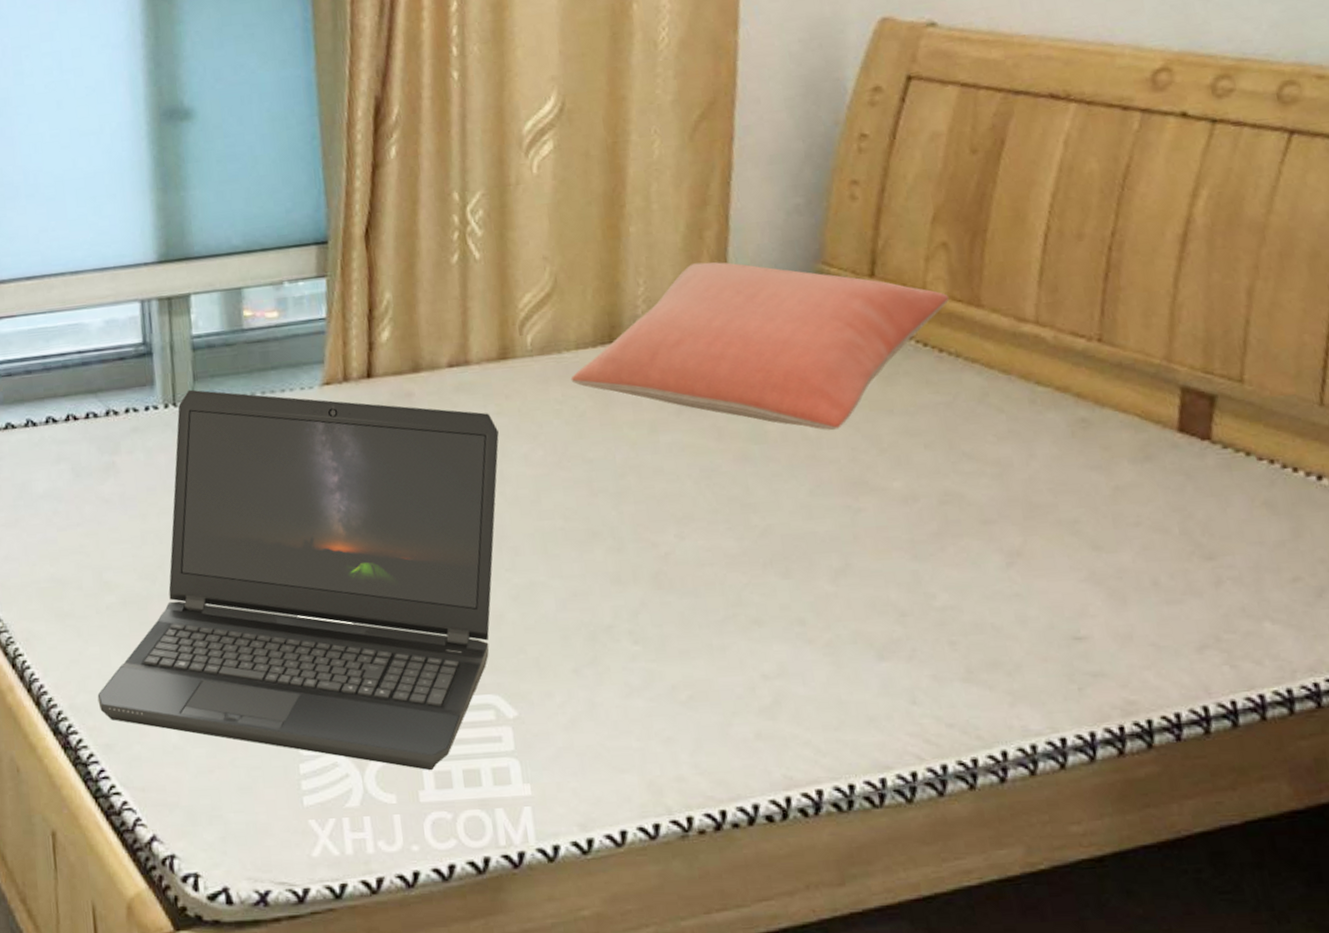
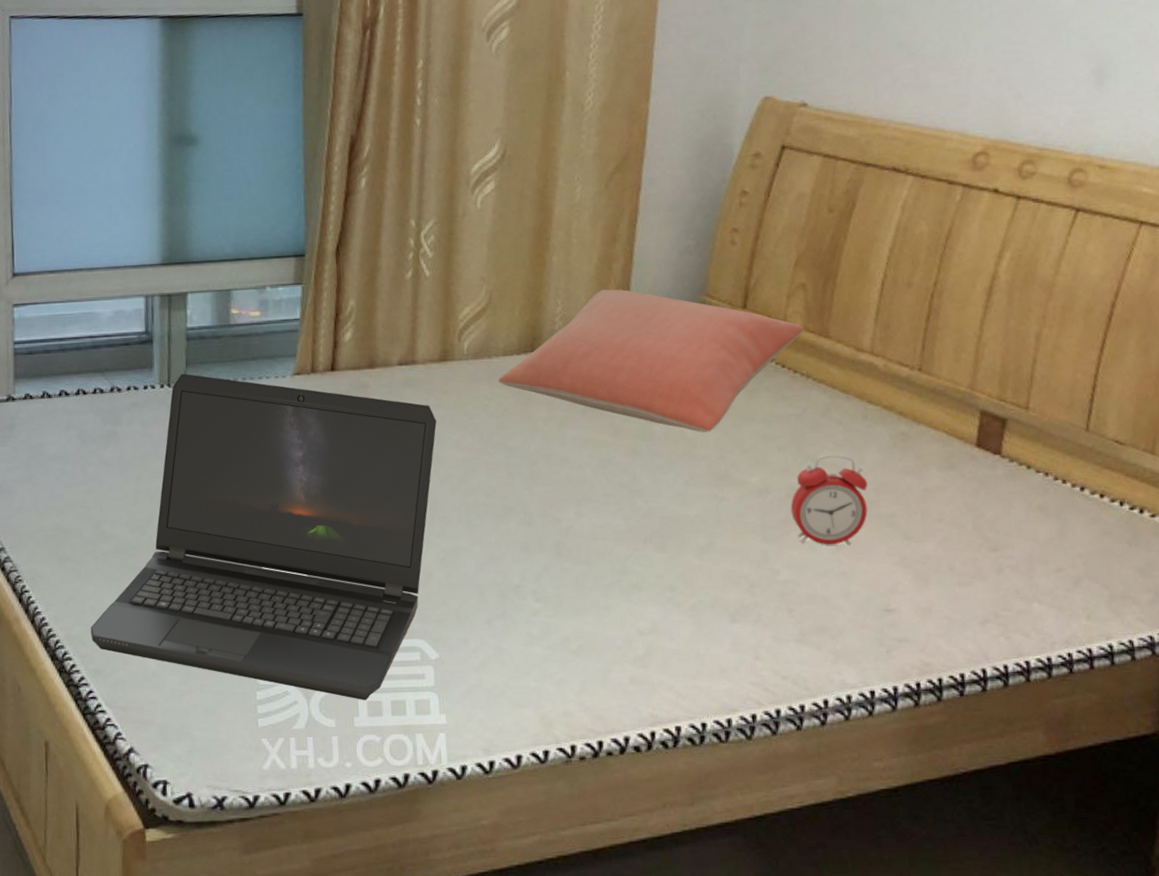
alarm clock: none [945,448,1044,561] -> present [790,454,868,546]

